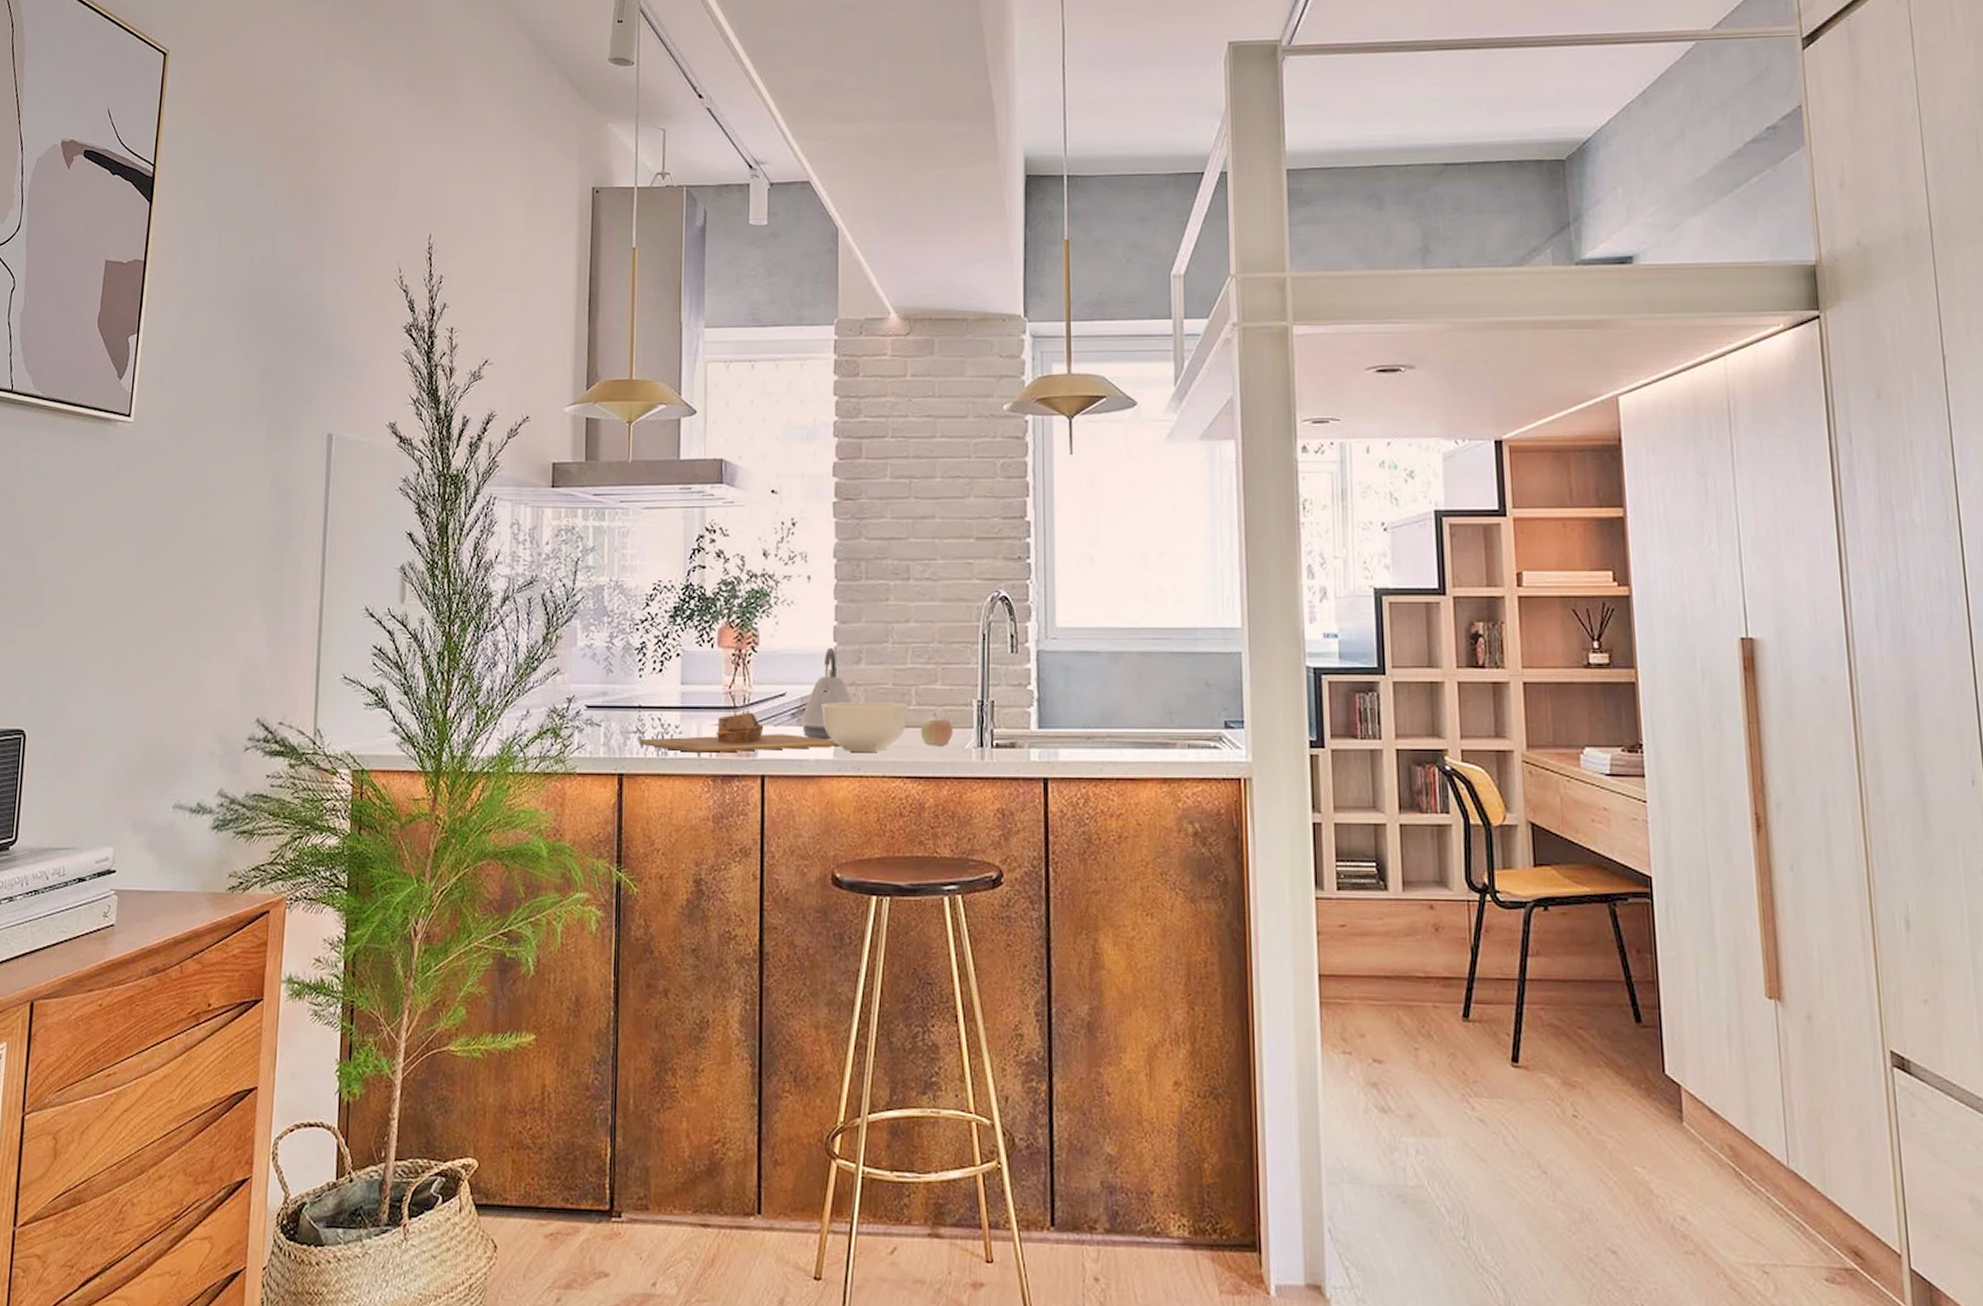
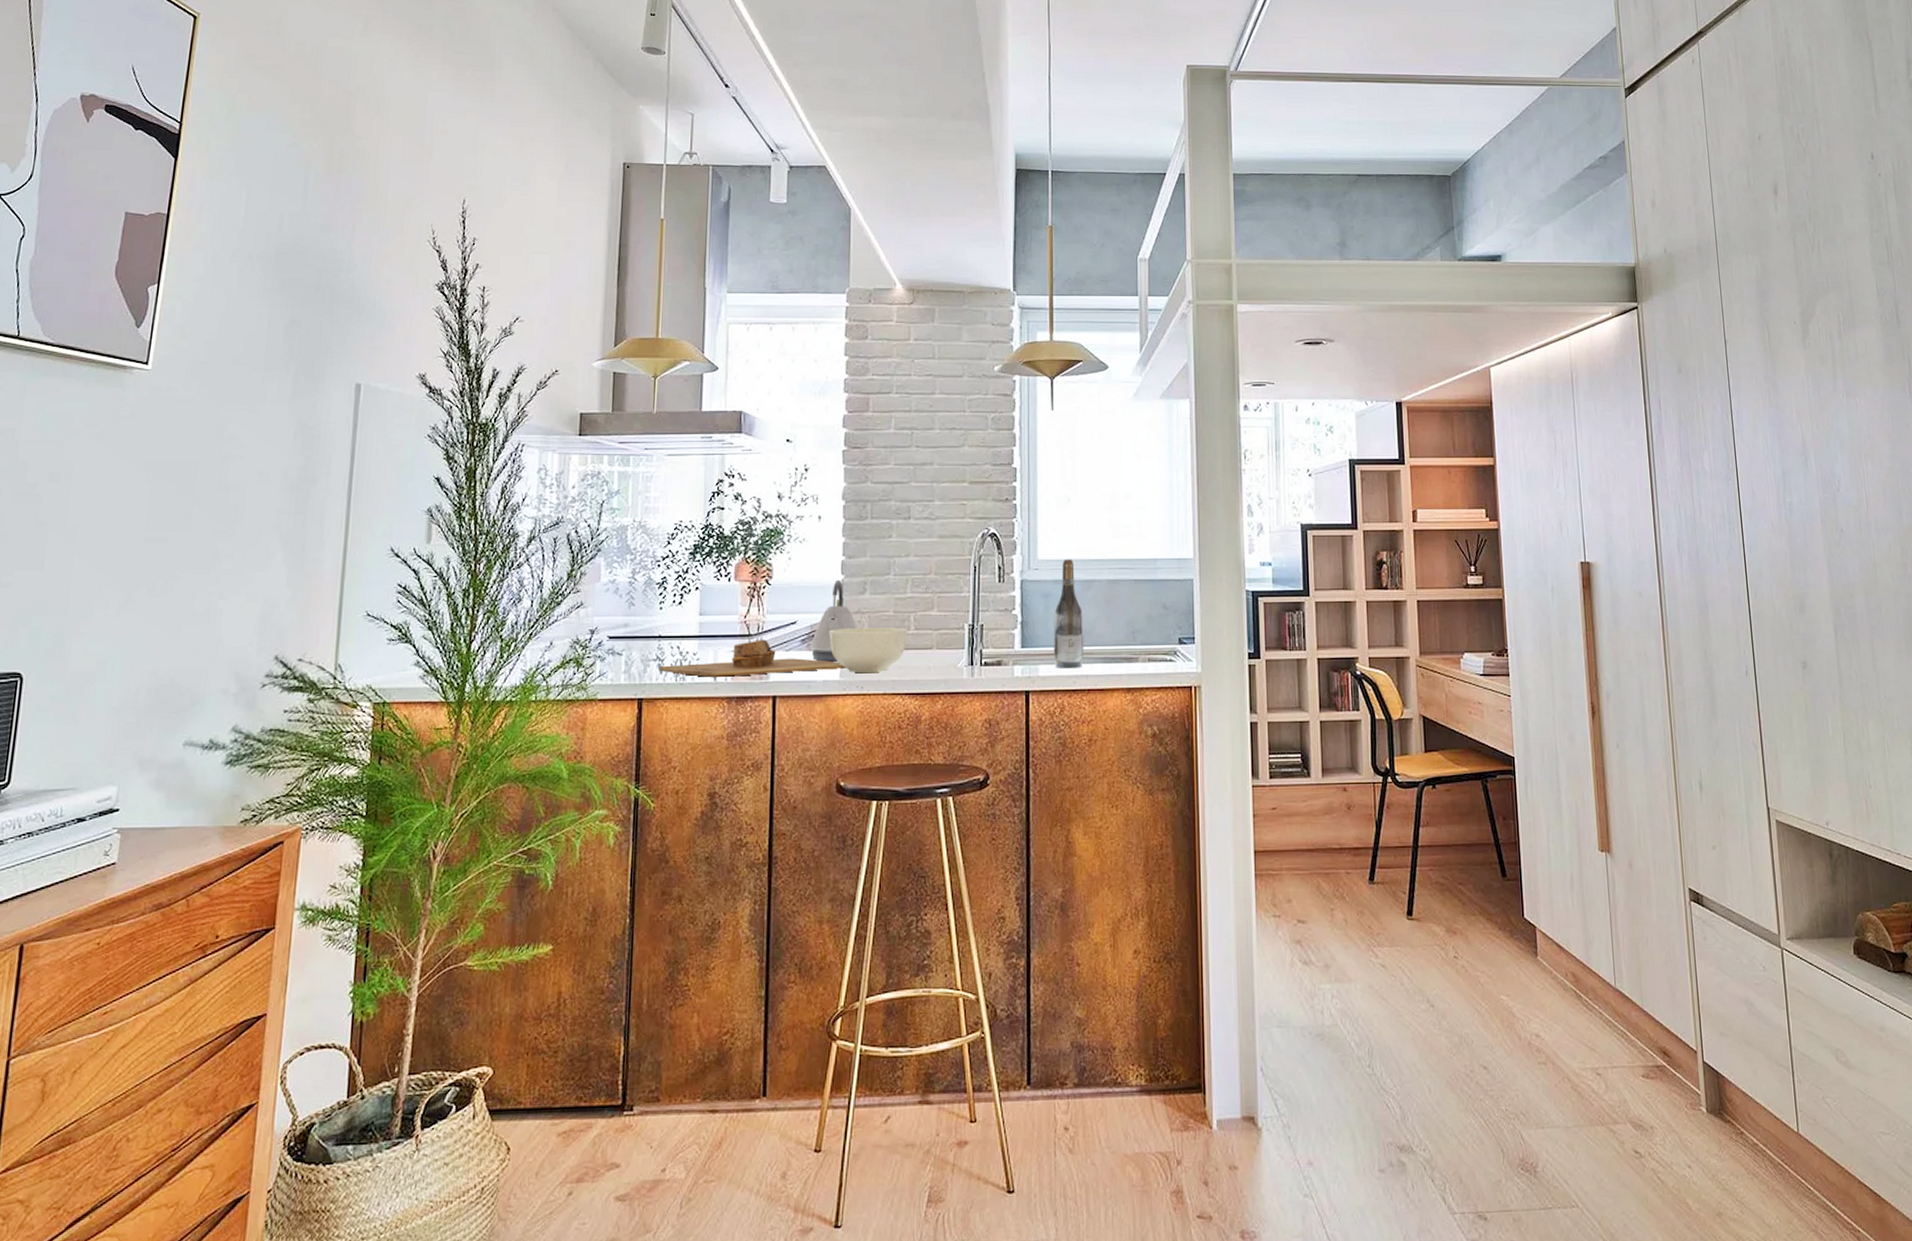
fruit: present [921,713,954,748] -> none [918,636,947,667]
wine bottle: none [1075,627,1112,753] -> present [1053,559,1084,668]

